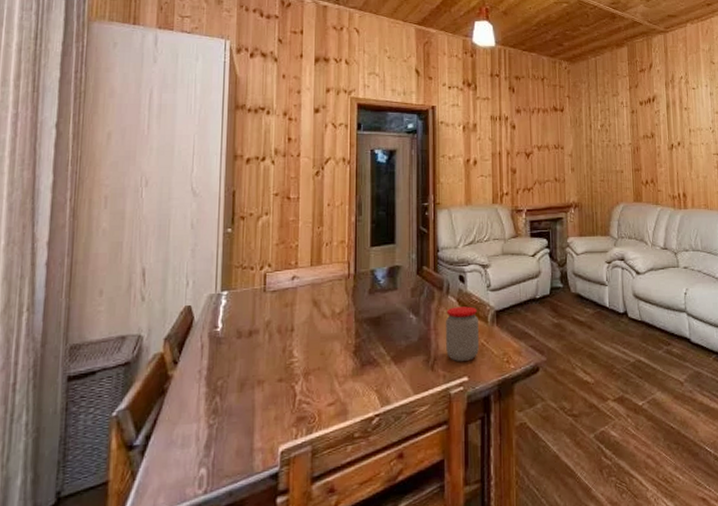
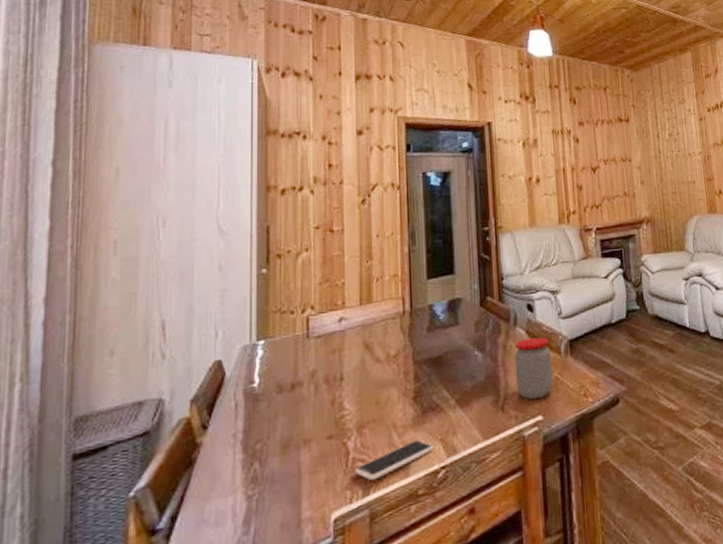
smartphone: none [301,389,370,421] -> present [355,440,434,481]

